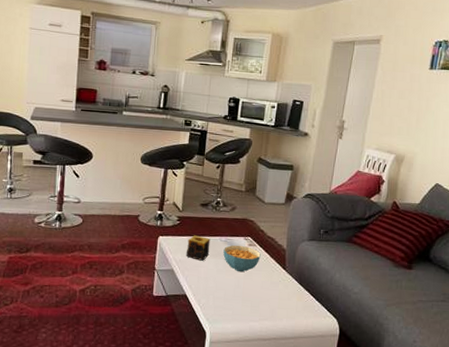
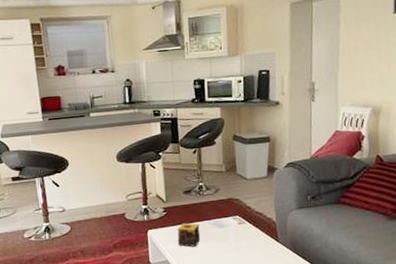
cereal bowl: present [223,245,261,273] -> none [214,225,252,252]

